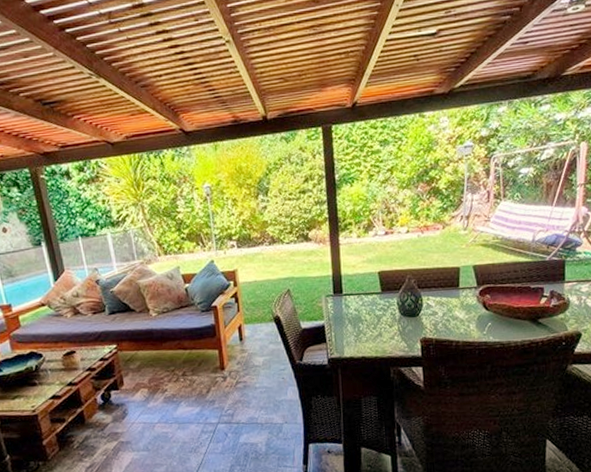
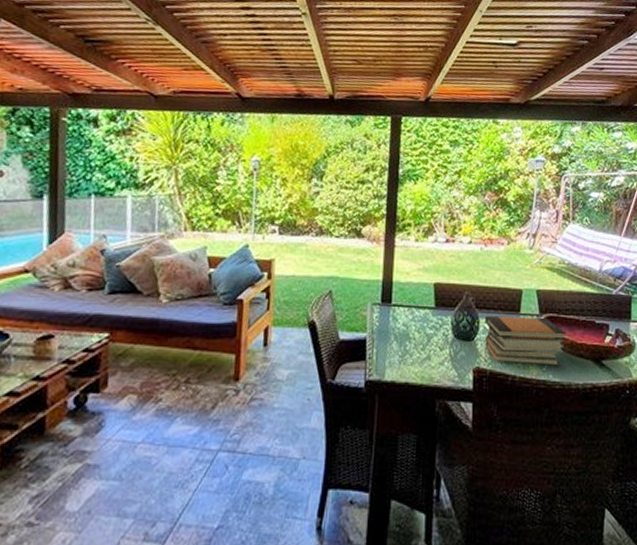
book stack: none [428,289,504,332] -> present [485,316,567,366]

